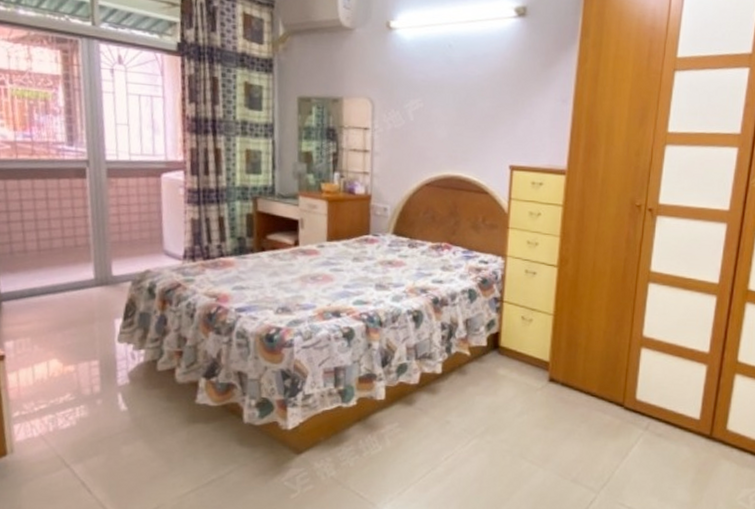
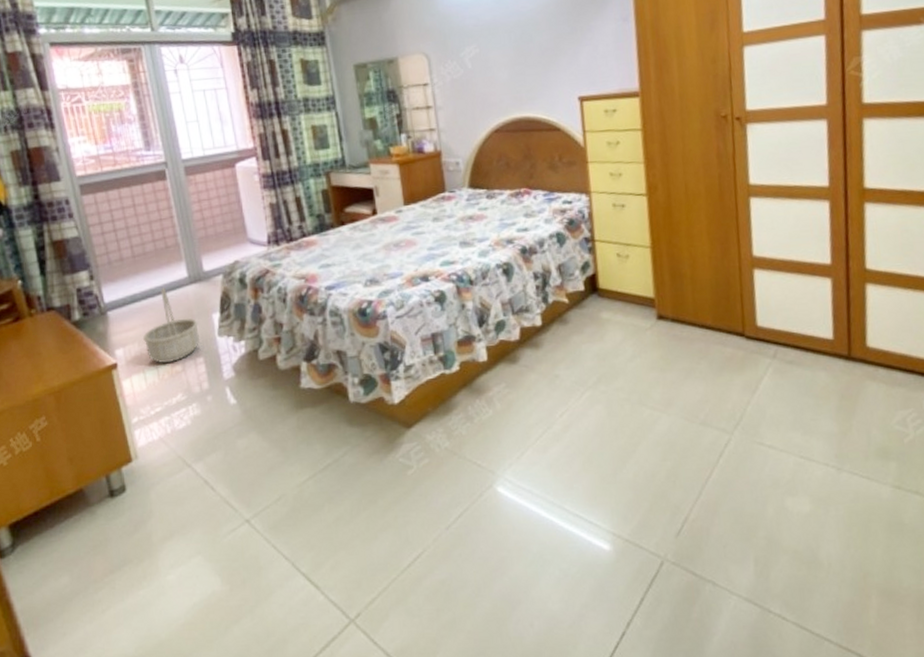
basket: none [37,286,99,361] -> present [143,287,200,363]

